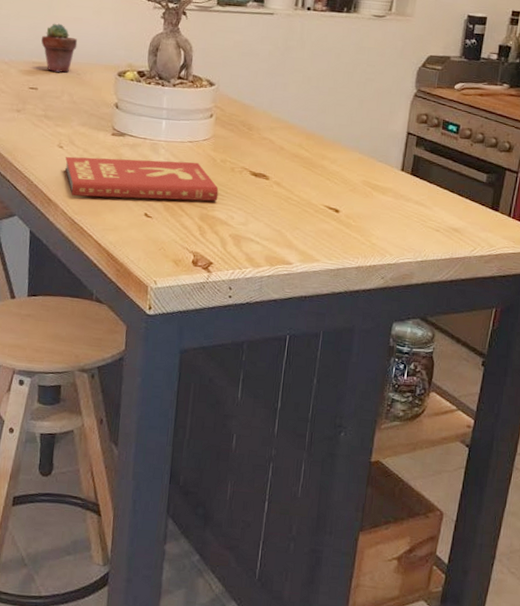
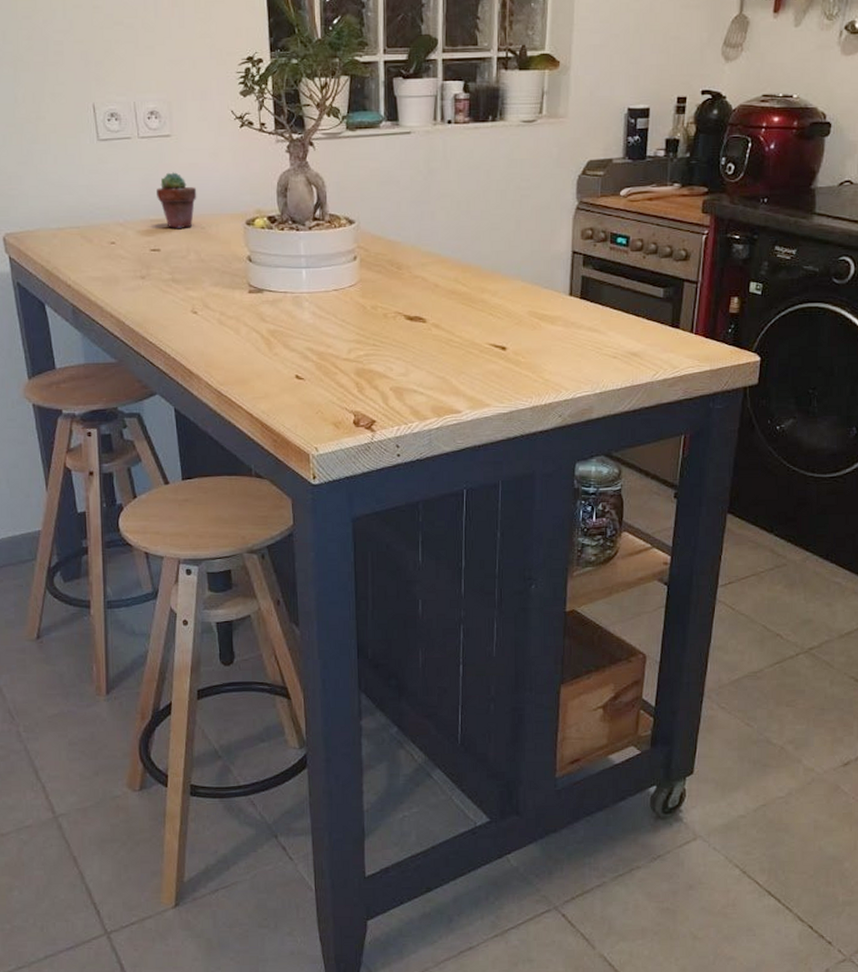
book: present [64,156,219,201] -> none [201,312,373,366]

